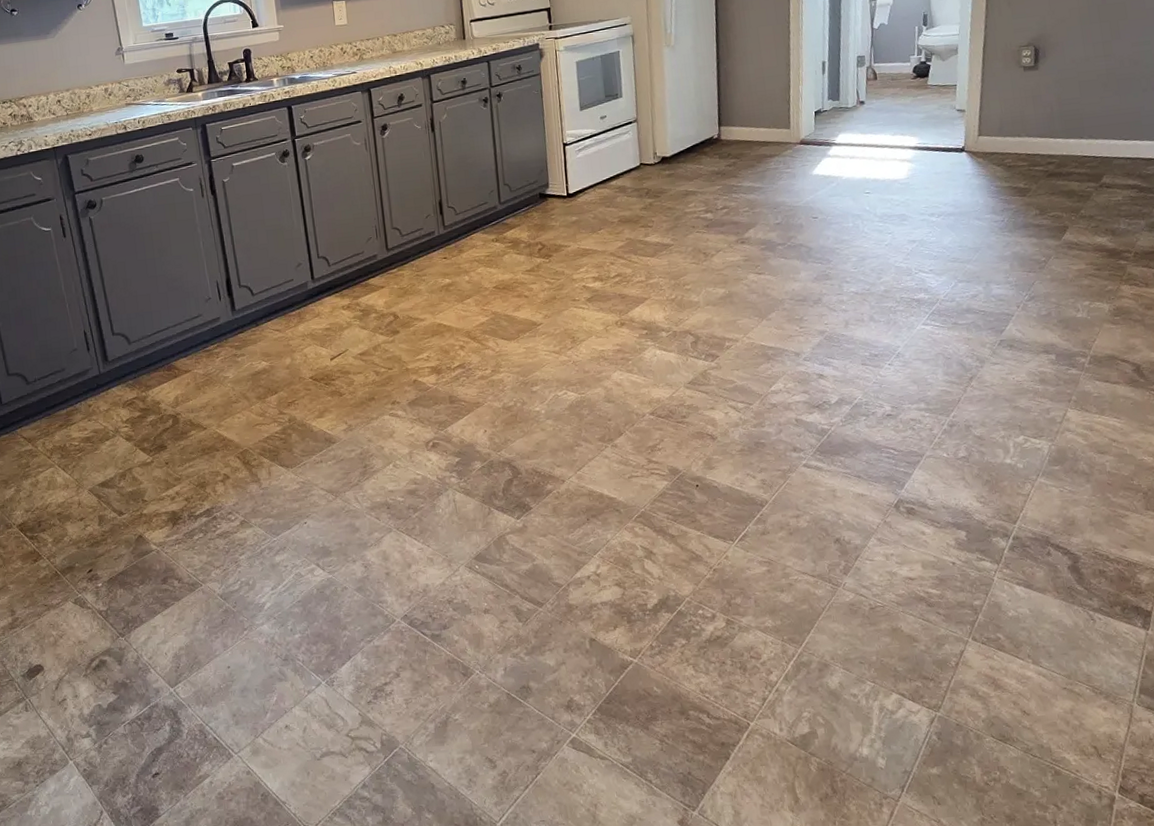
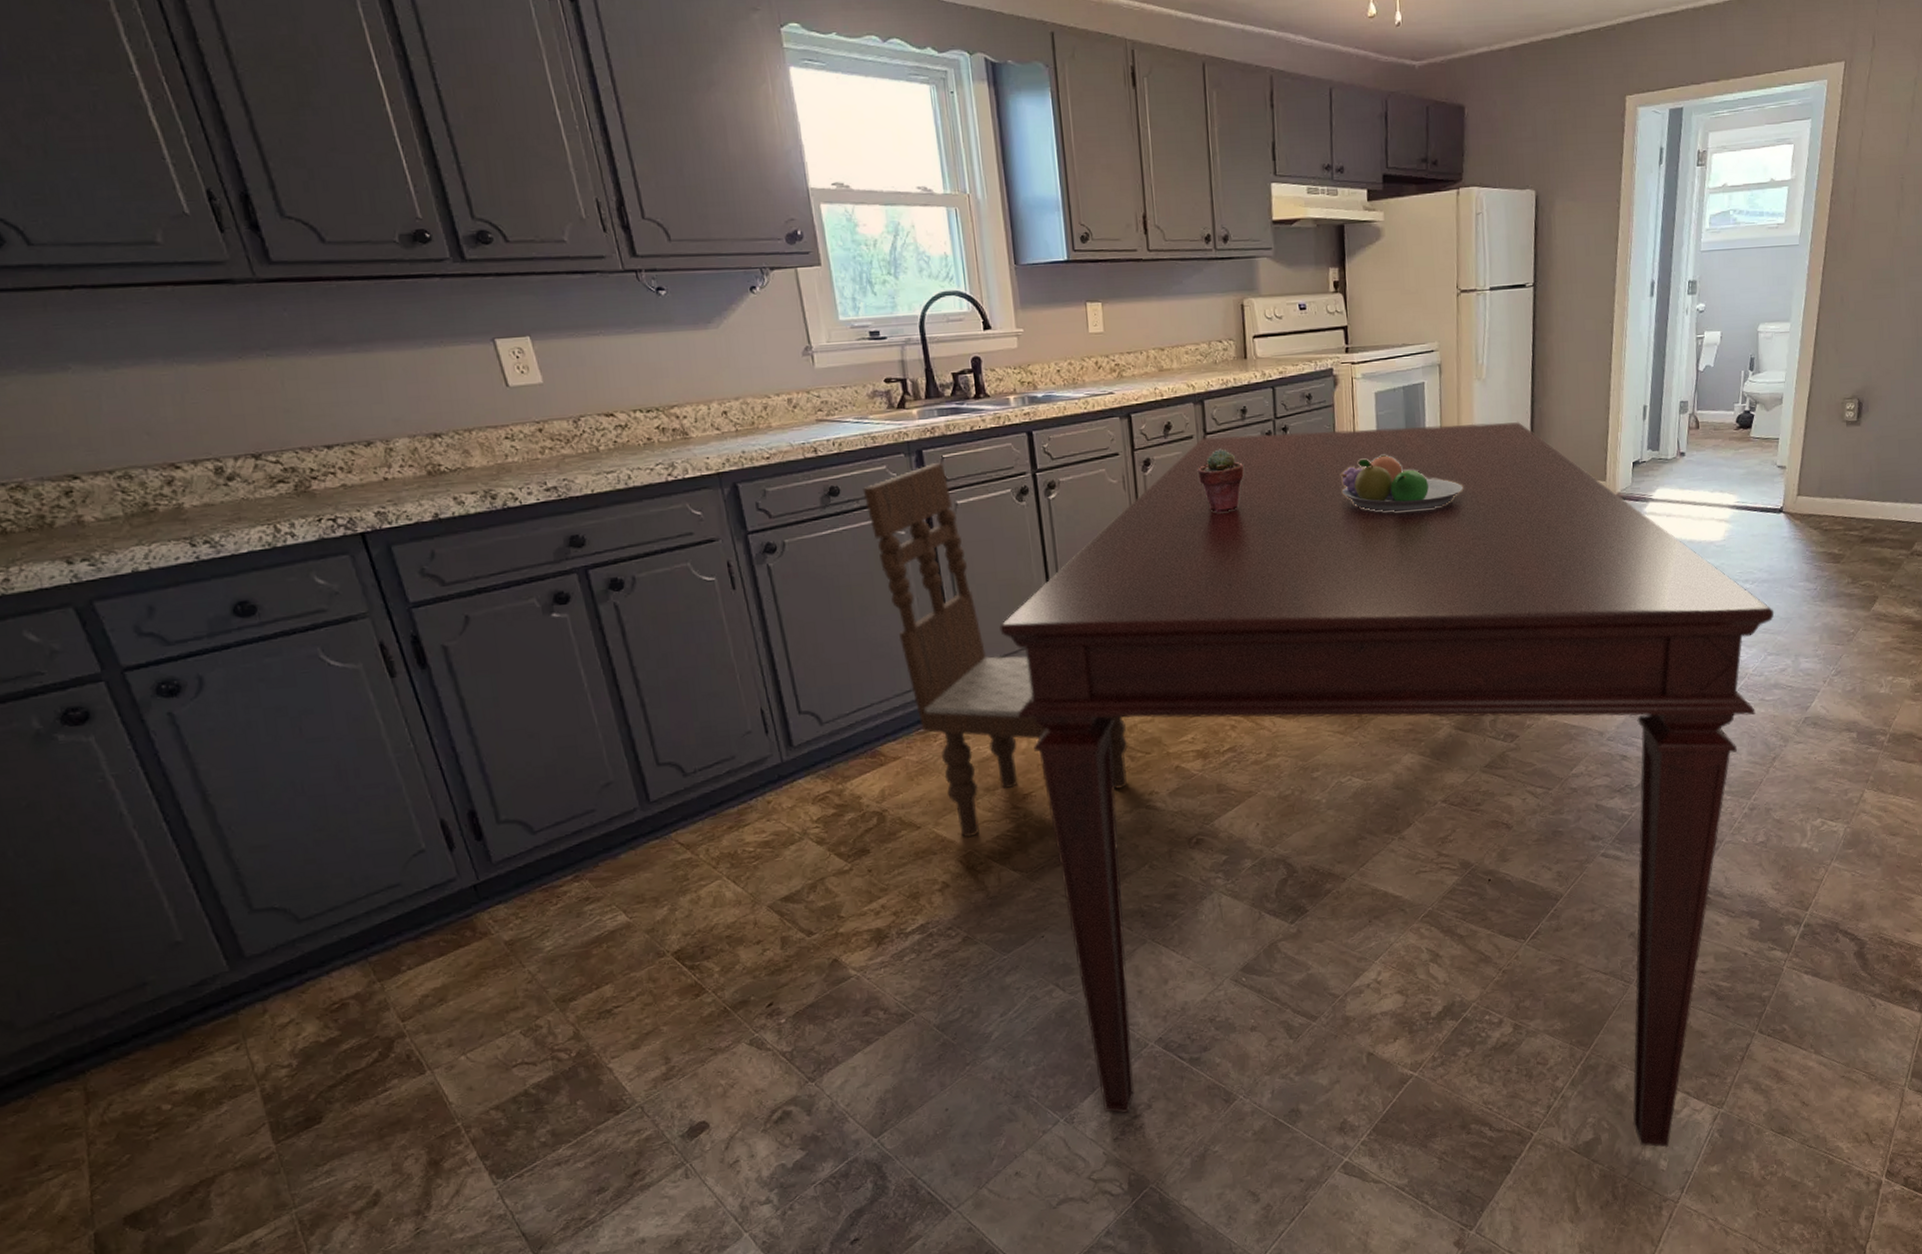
dining chair: none [160,133,373,438] -> present [862,462,1128,838]
dining table: none [267,80,963,746] -> present [999,421,1775,1148]
potted succulent: none [426,114,466,167] -> present [1197,449,1244,512]
fruit bowl: none [548,114,658,162] -> present [1340,455,1463,512]

